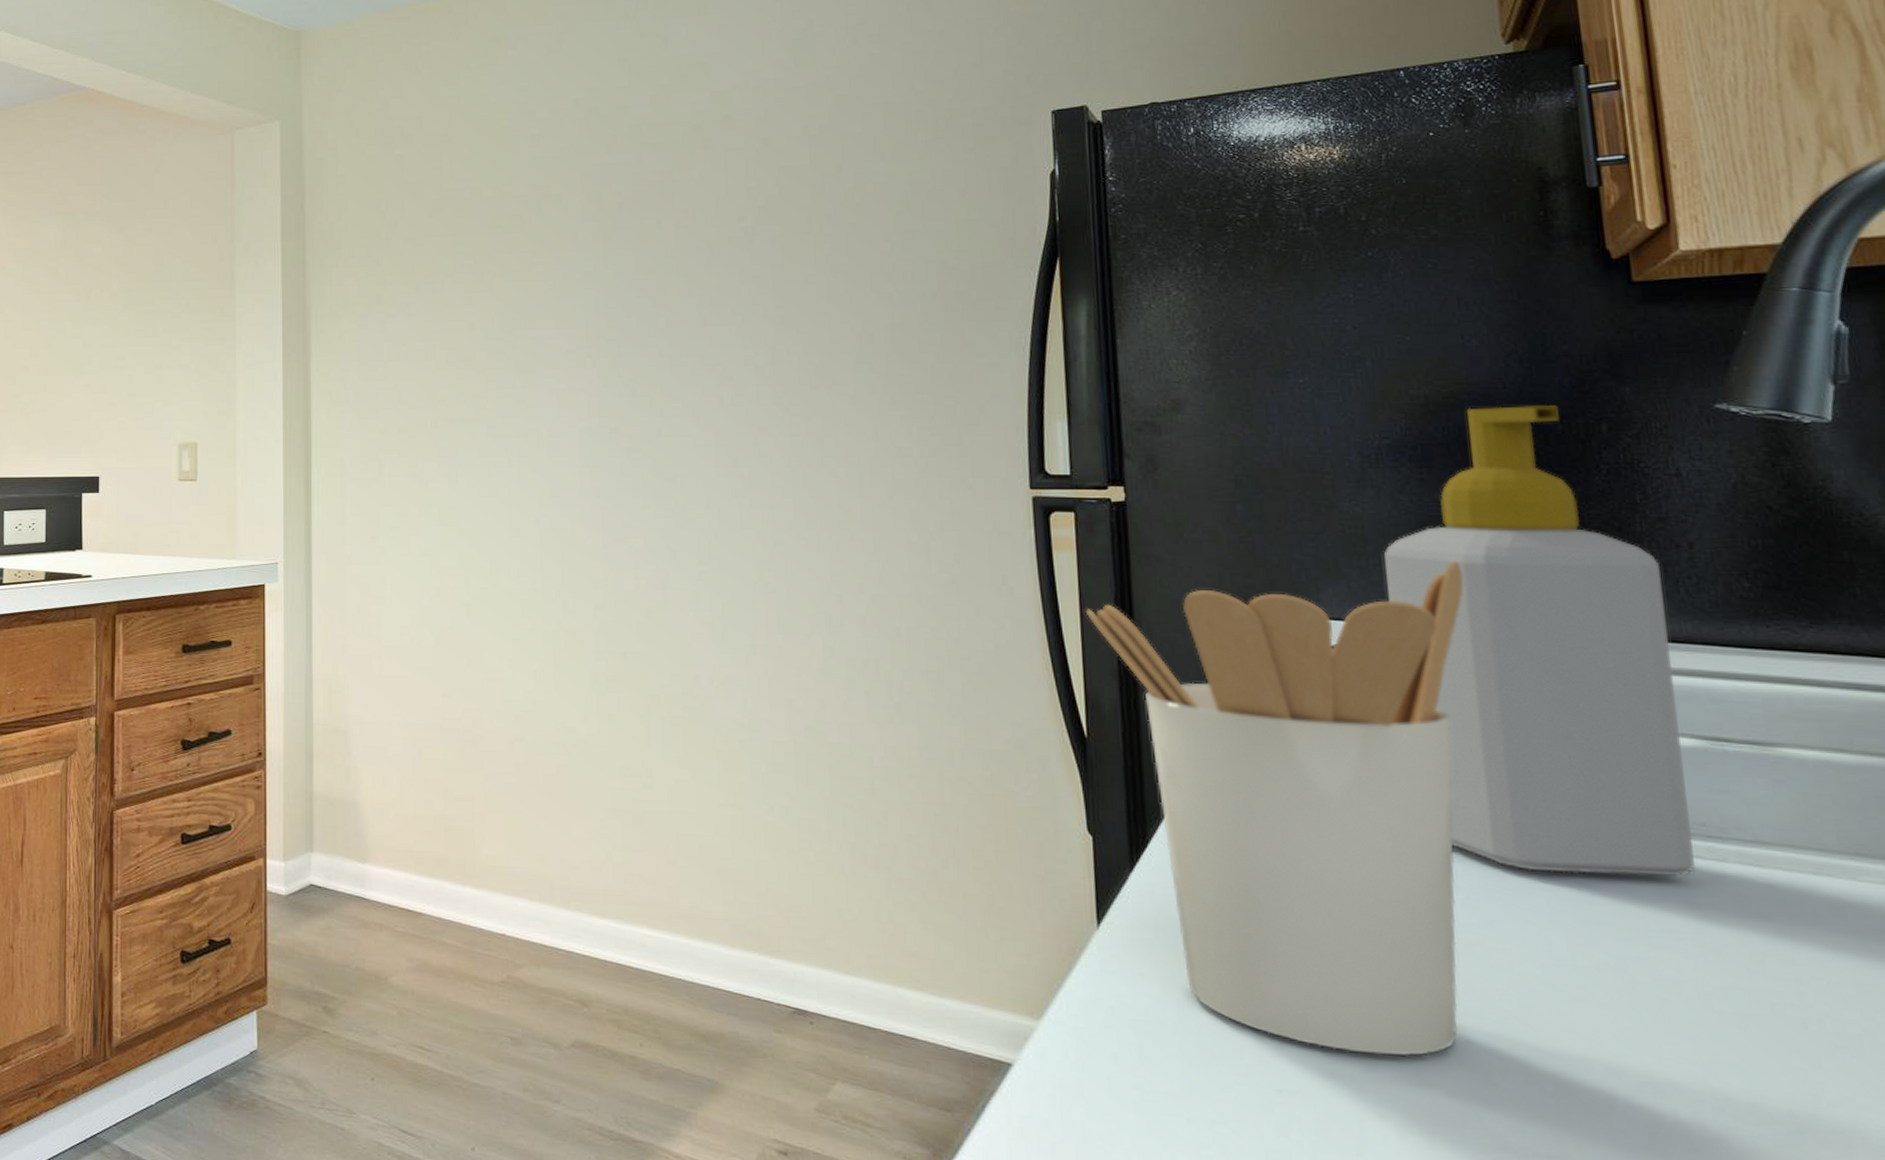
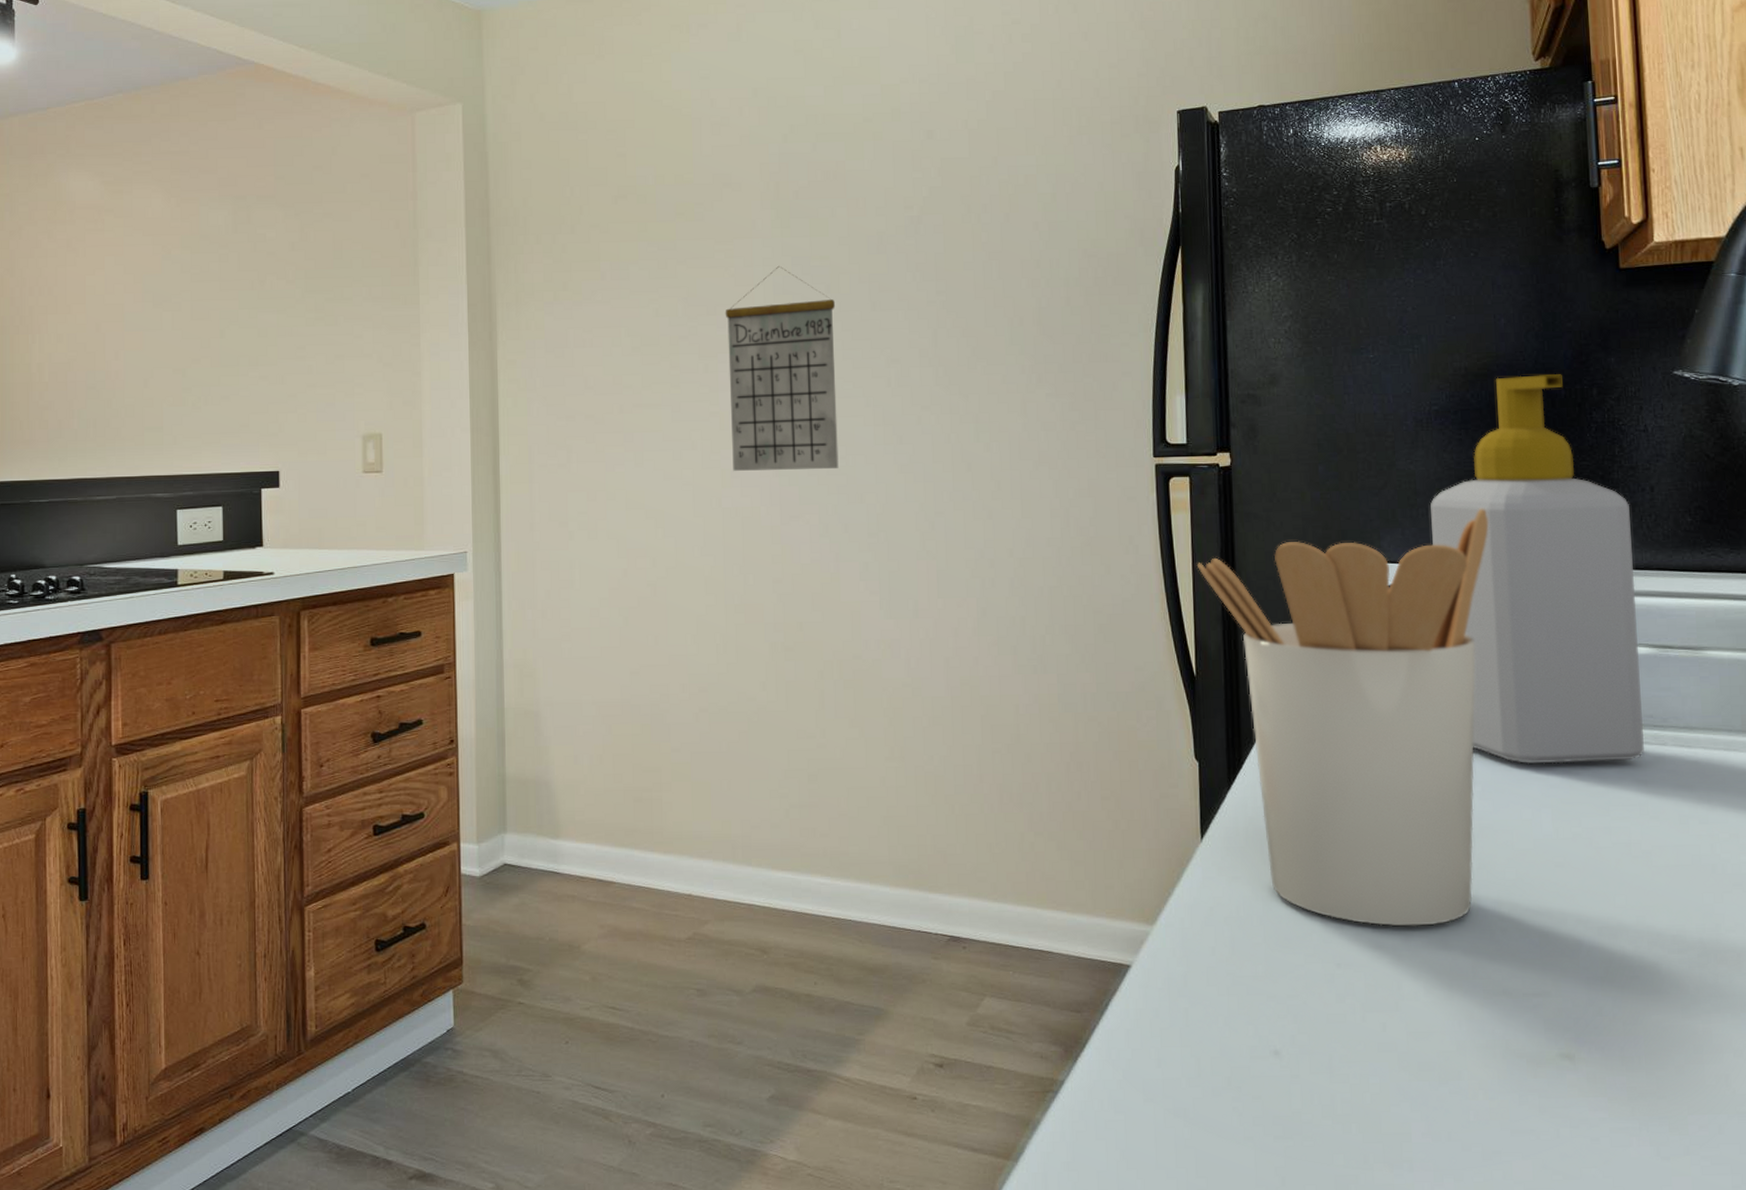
calendar: none [543,278,666,490] -> present [725,265,839,471]

